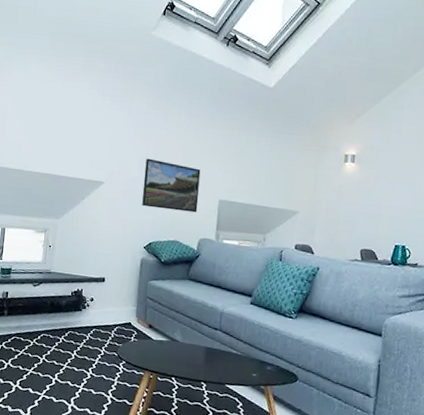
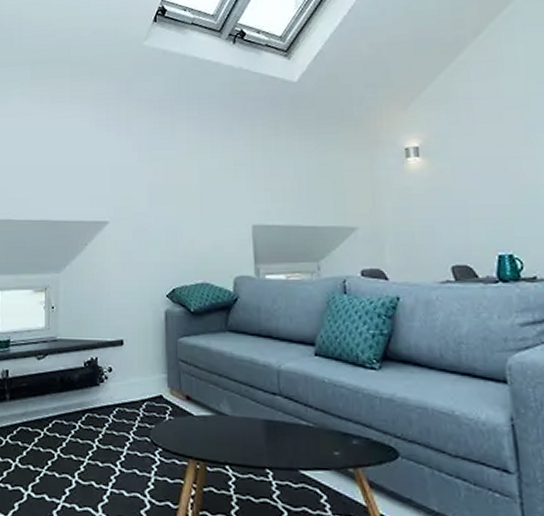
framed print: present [142,158,201,213] -> none [155,186,227,245]

